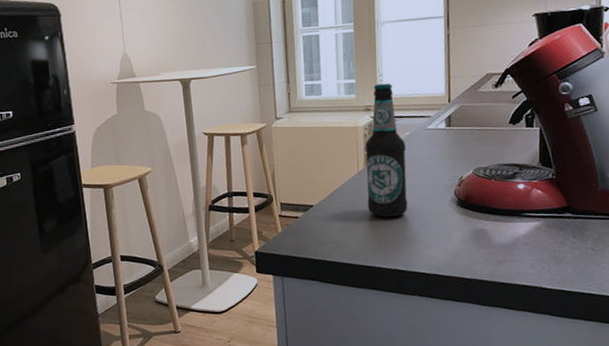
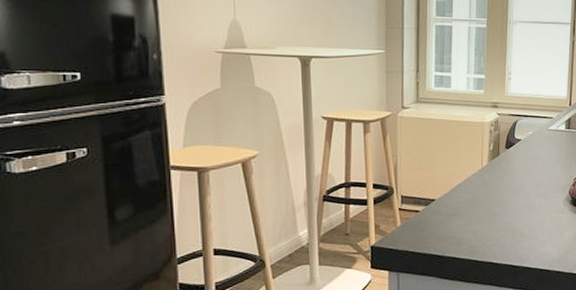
bottle: present [365,83,408,218] -> none [488,81,528,214]

